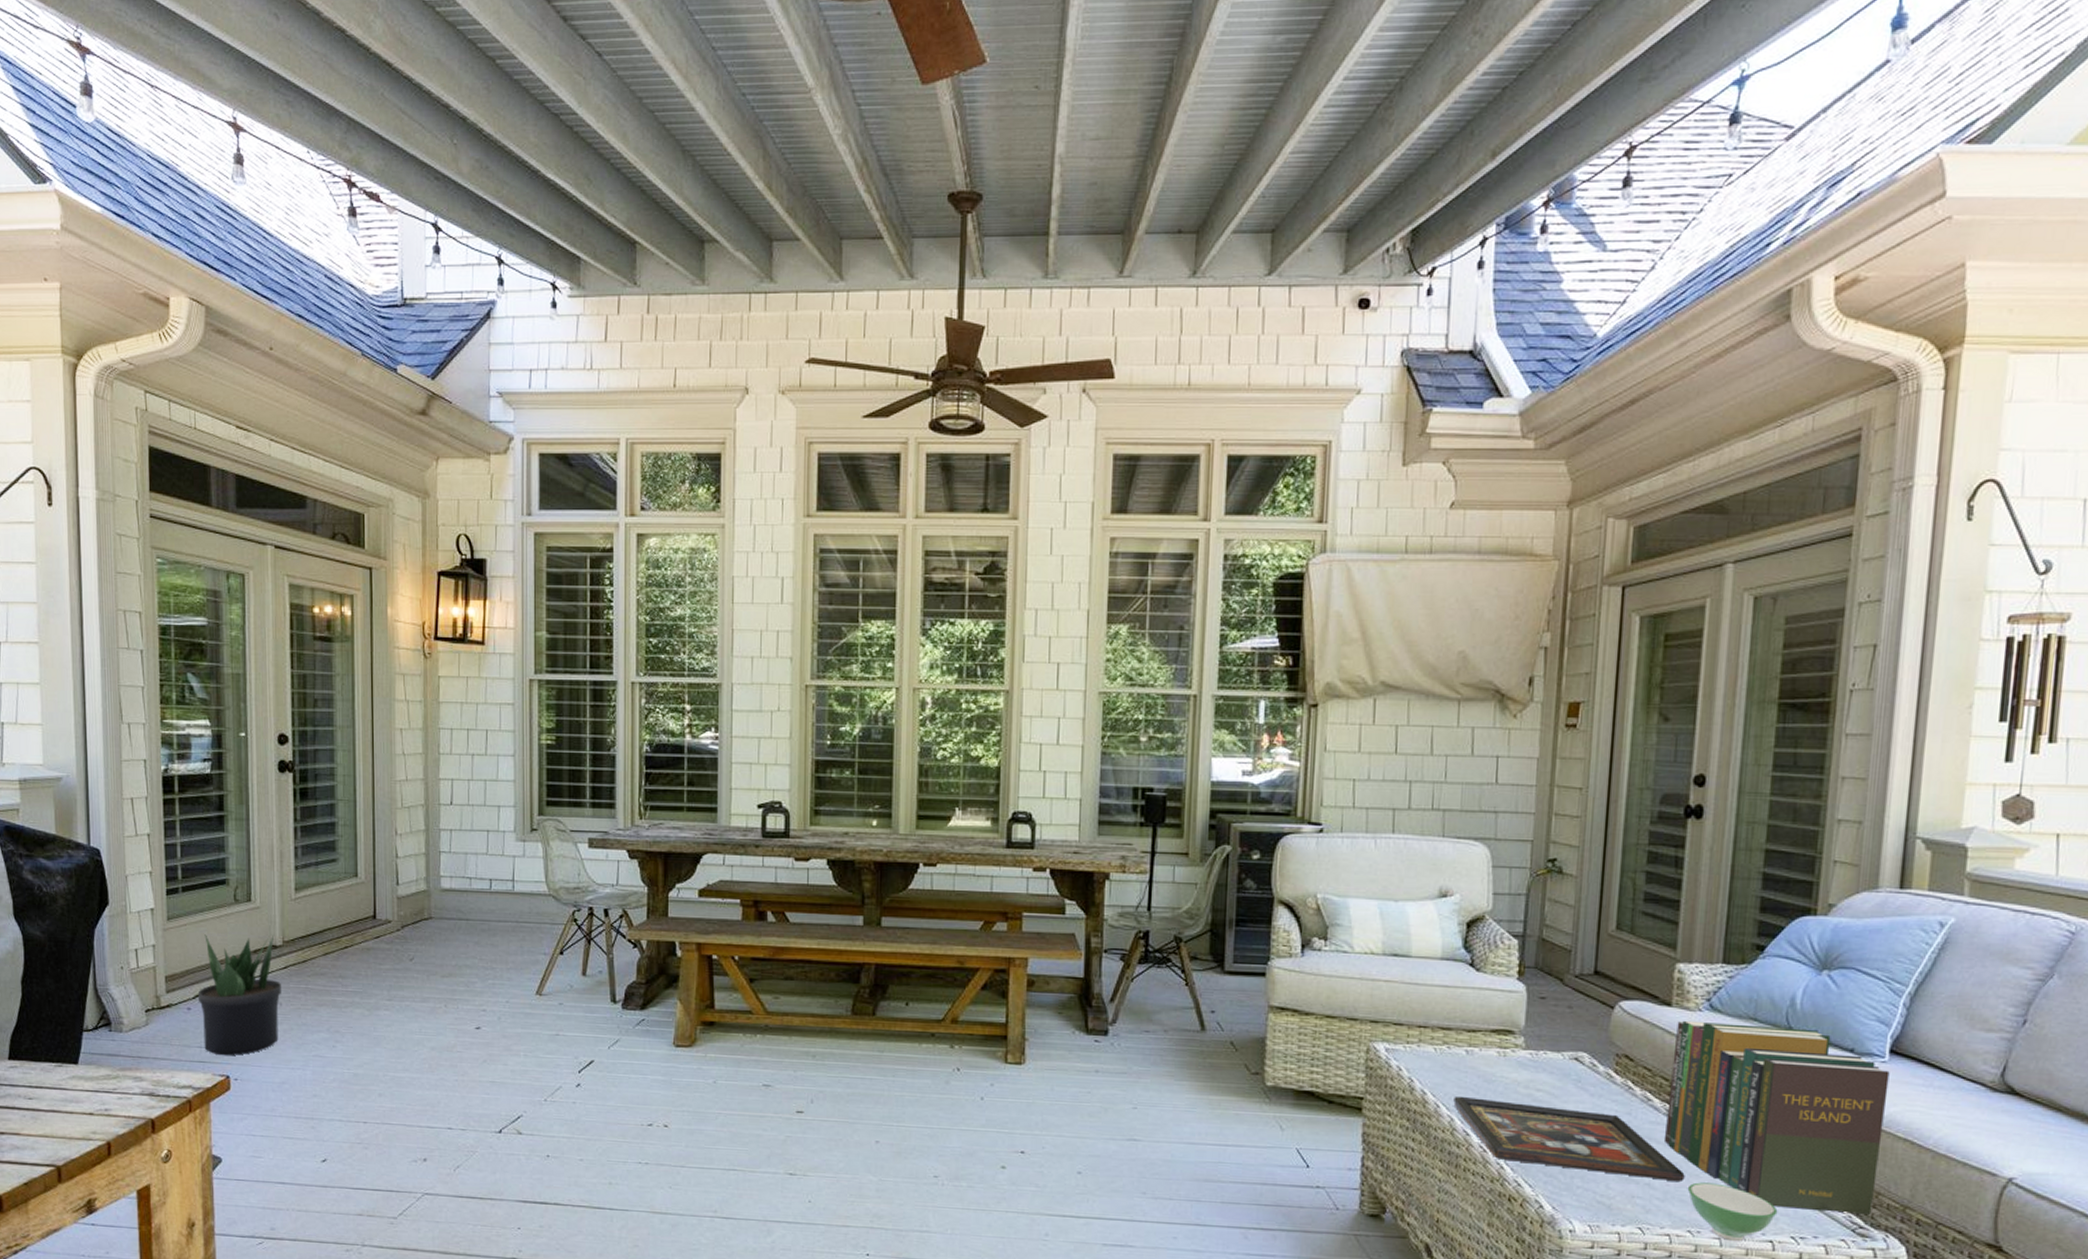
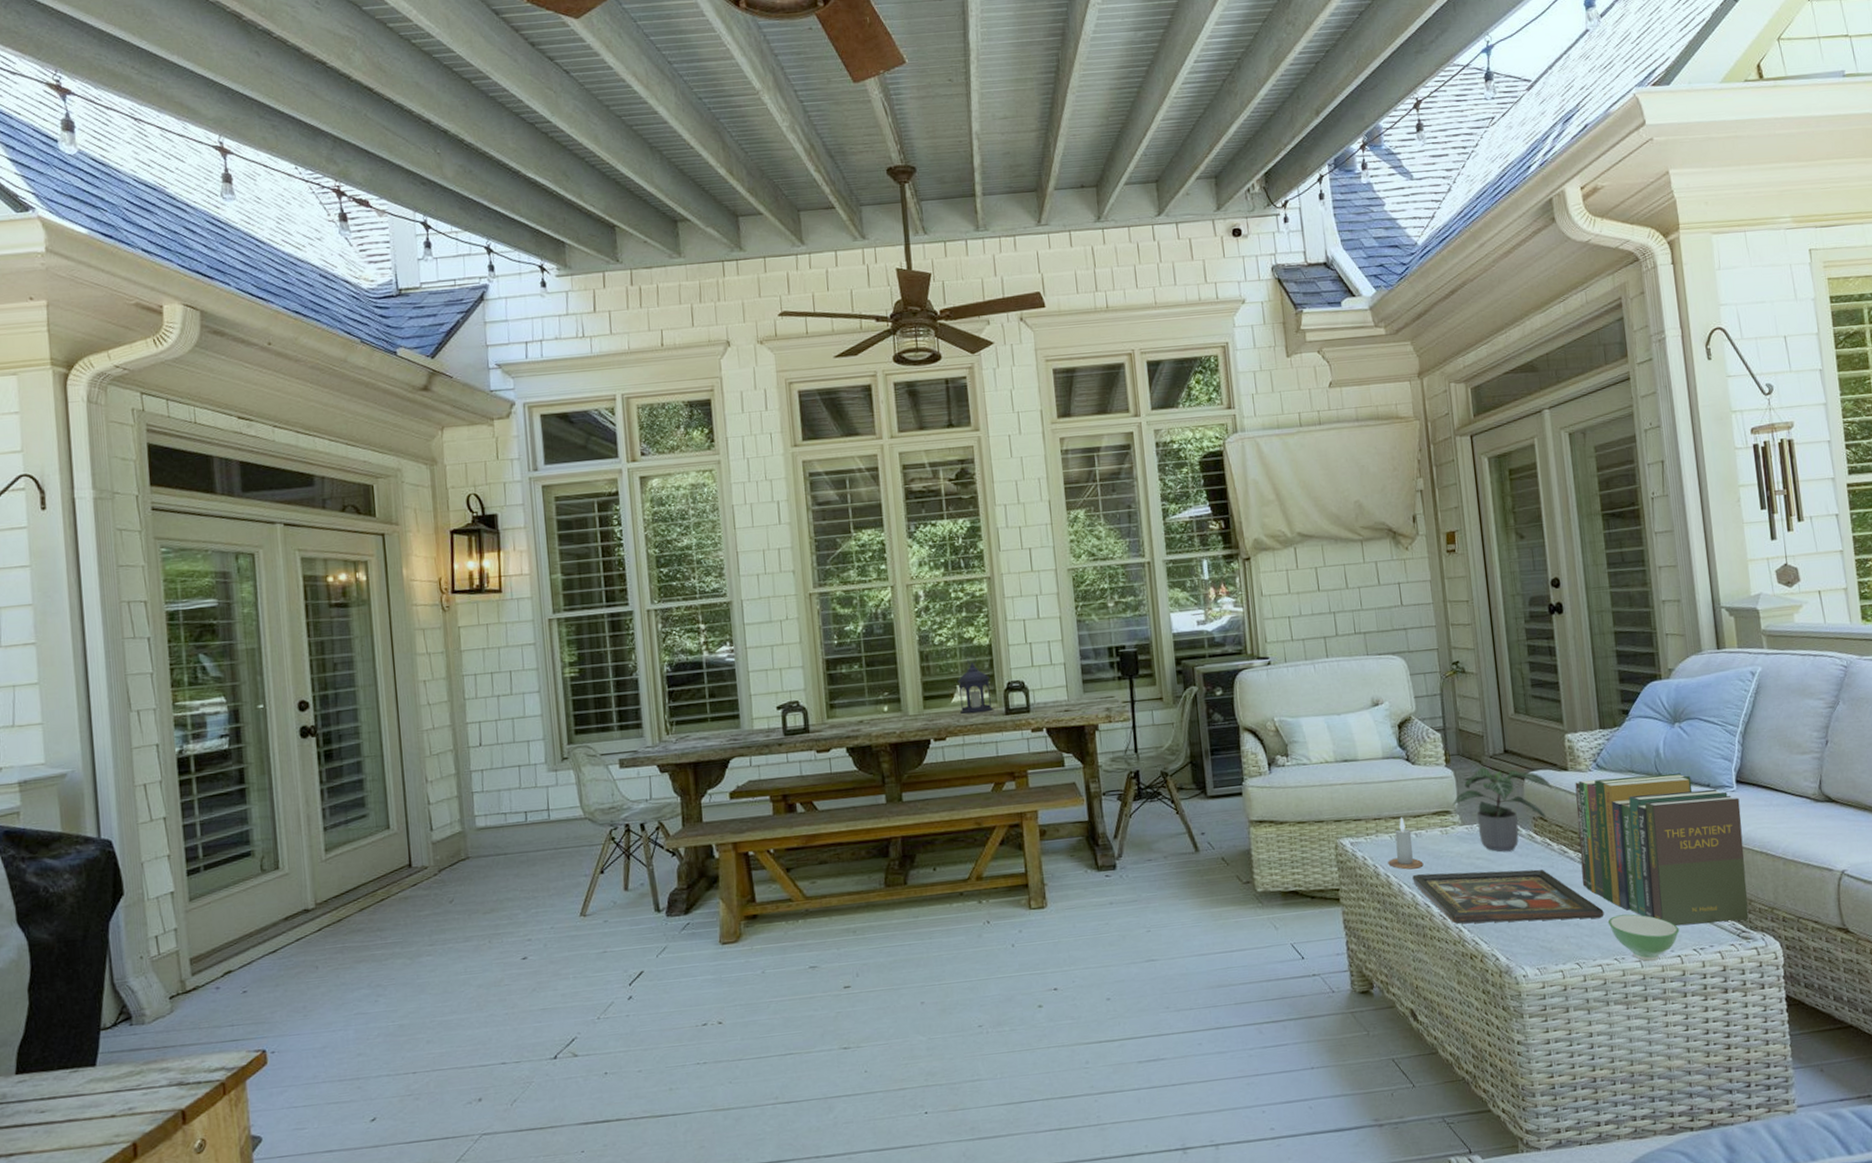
planter: present [197,934,281,1055] -> none [226,900,317,1030]
lantern: none [956,776,994,842] -> present [957,655,993,715]
candle: none [1427,1029,1470,1090] -> present [1388,817,1424,870]
potted plant: none [1518,986,1647,1088] -> present [1452,767,1552,852]

